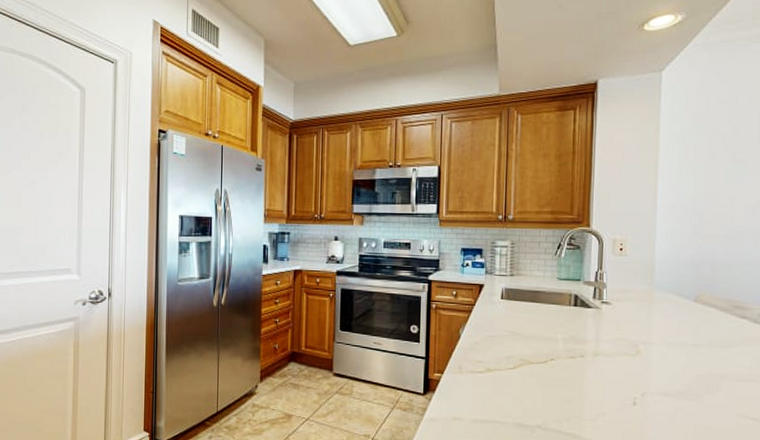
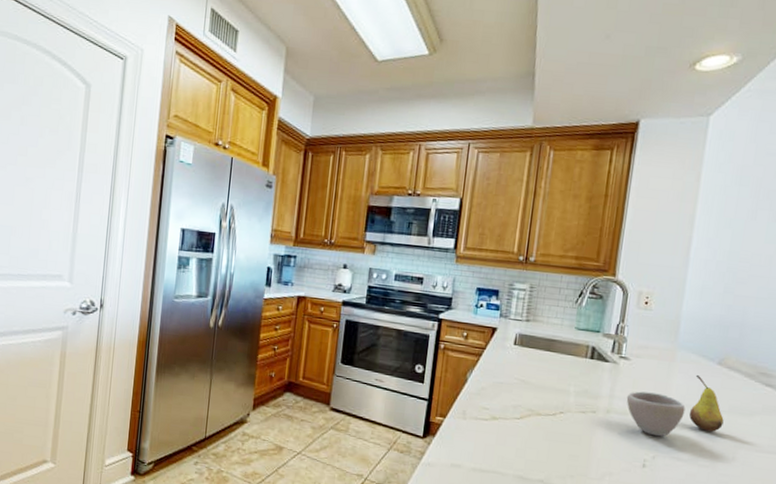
cup: none [611,333,668,375] -> present [626,391,685,437]
fruit: none [671,312,705,366] -> present [689,374,724,432]

